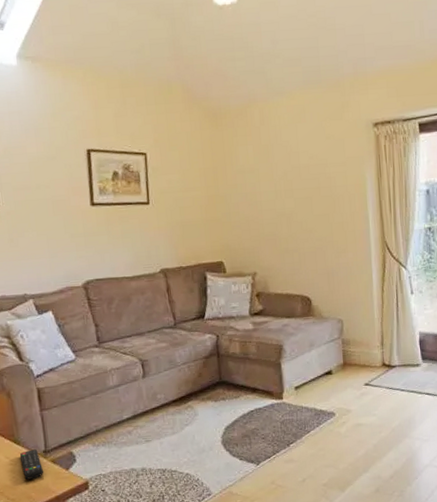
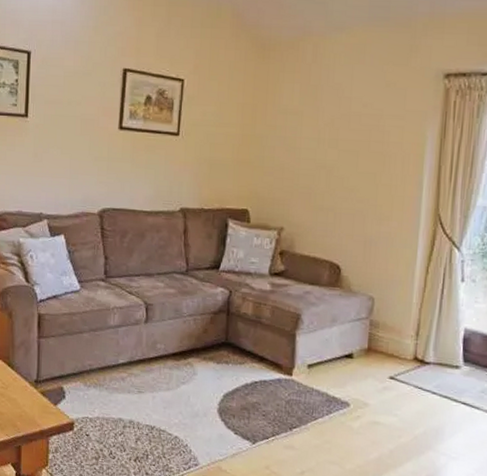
remote control: present [20,449,44,480] -> none [12,376,33,408]

